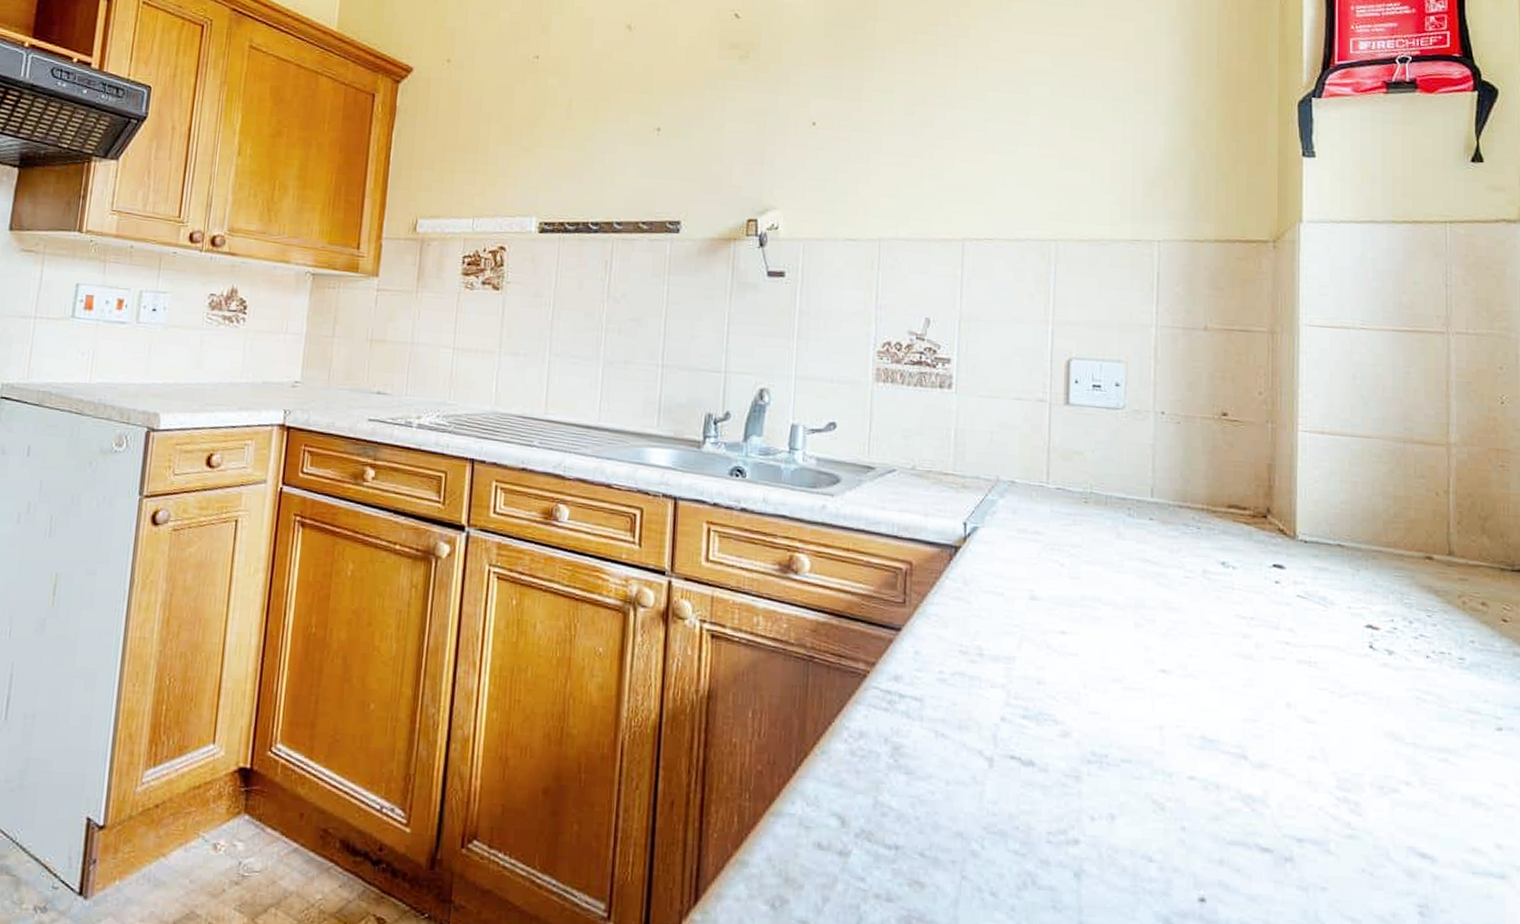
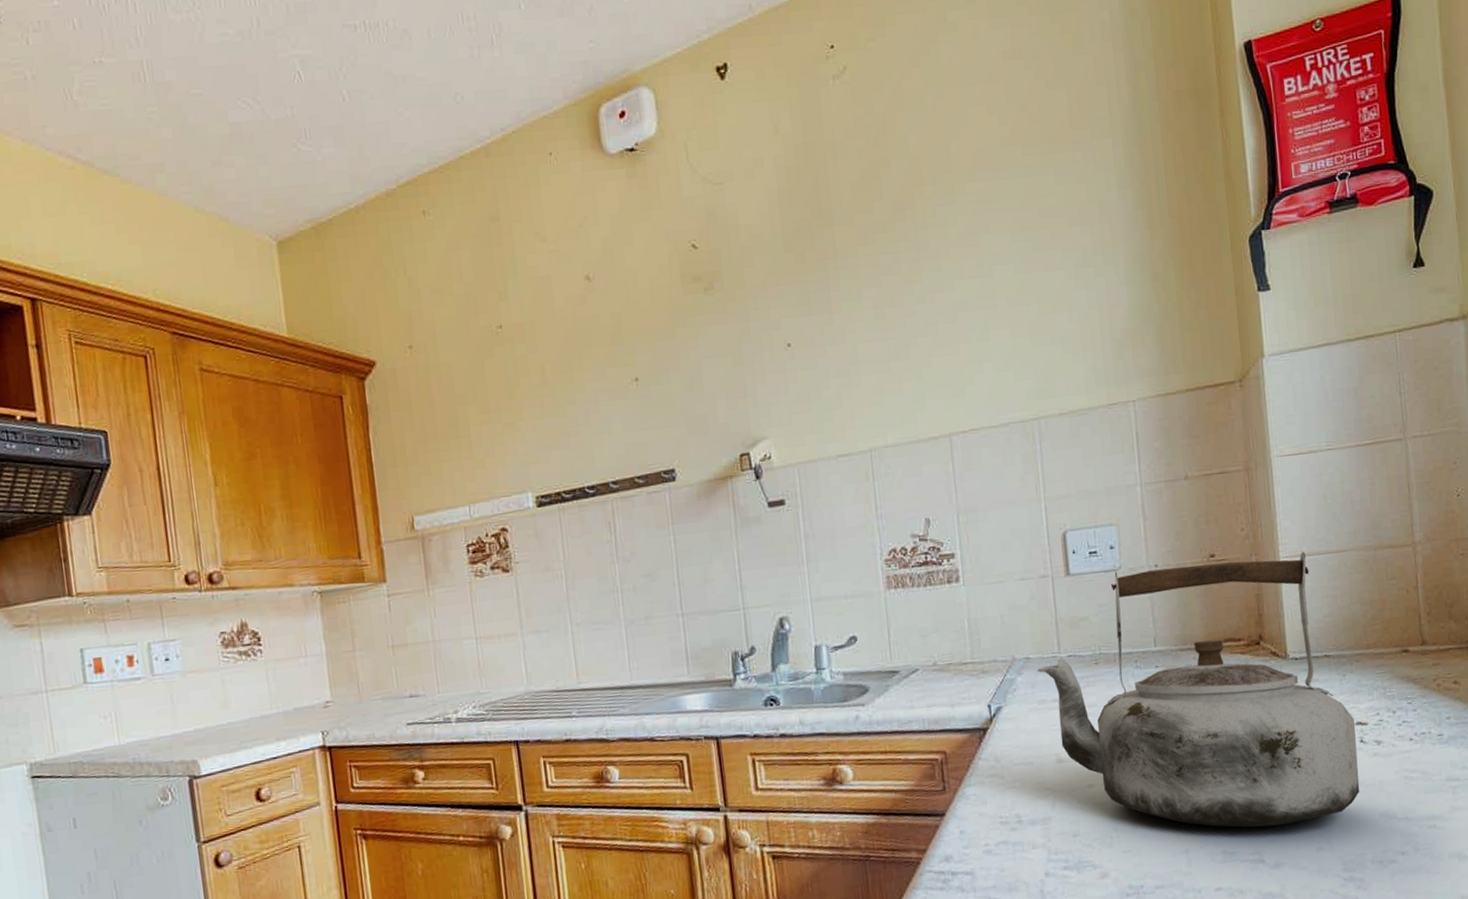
kettle: none [1021,409,1366,722] -> present [1036,552,1360,828]

